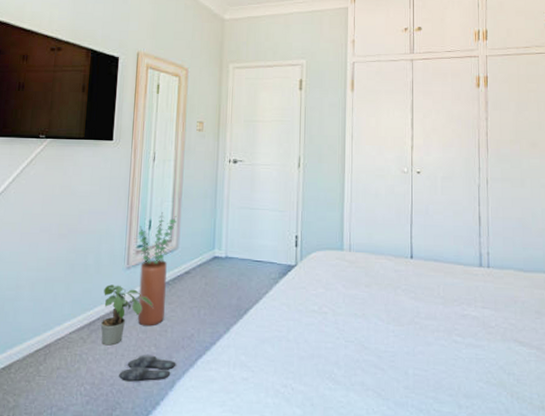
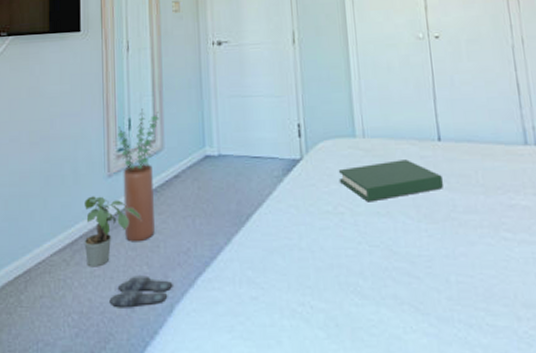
hardback book: none [325,272,411,305] -> present [338,159,443,202]

